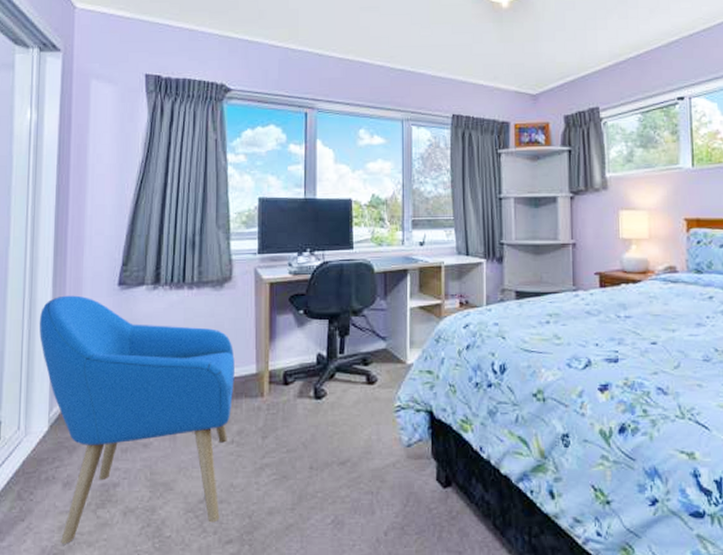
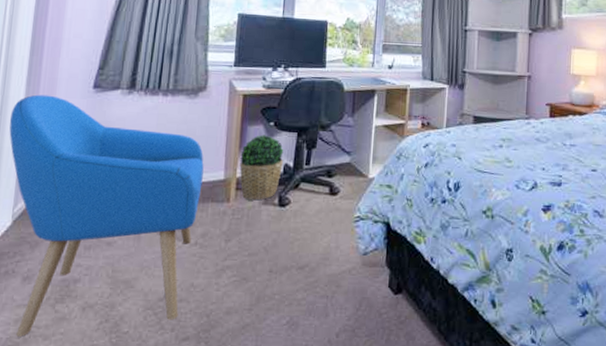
potted plant: none [271,324,316,394] -> present [239,135,284,201]

